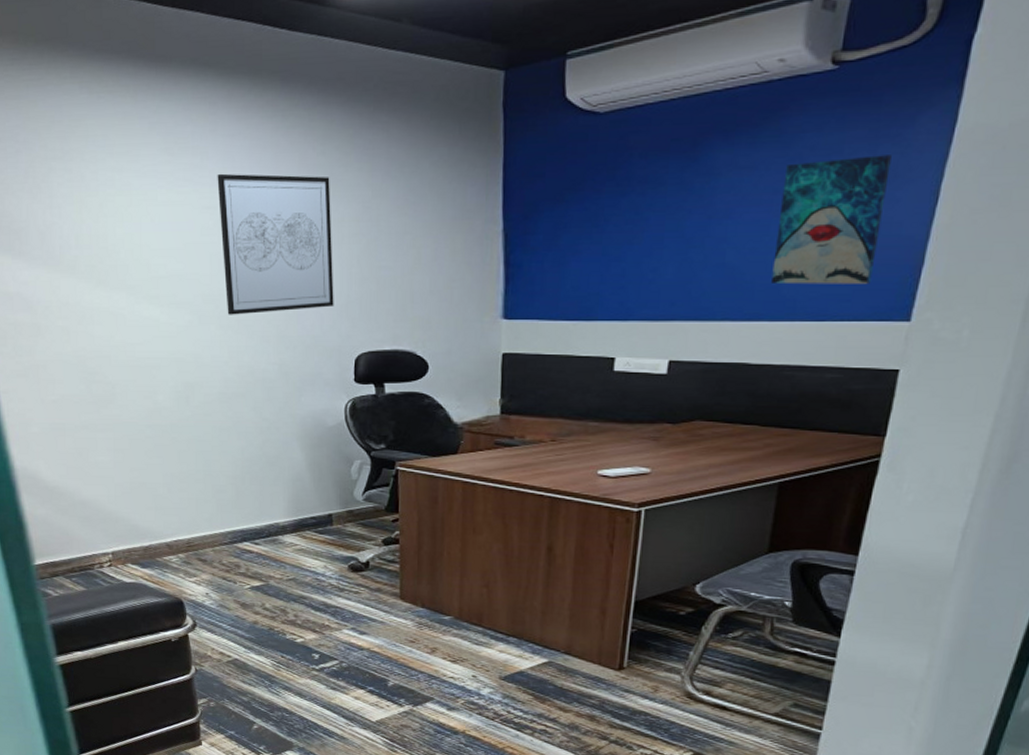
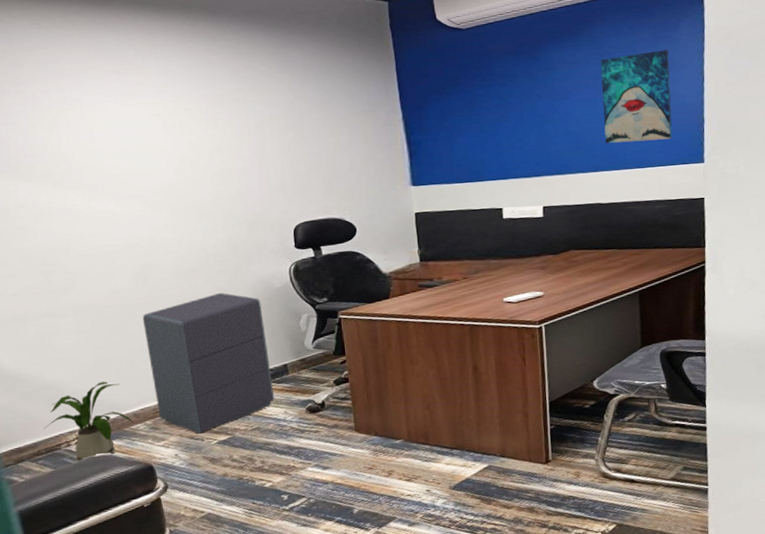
house plant: none [78,506,167,586] -> present [44,381,135,463]
filing cabinet: none [181,424,315,576] -> present [142,292,275,434]
wall art: present [217,173,334,315] -> none [160,85,271,203]

